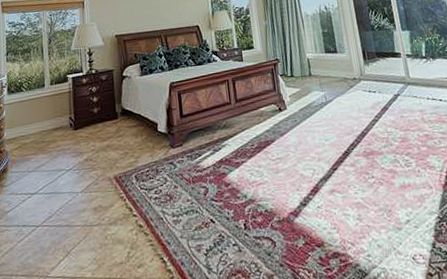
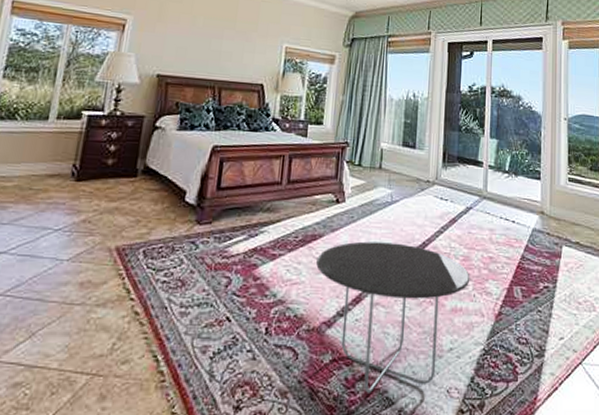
side table: none [273,136,412,268] -> present [316,241,470,393]

